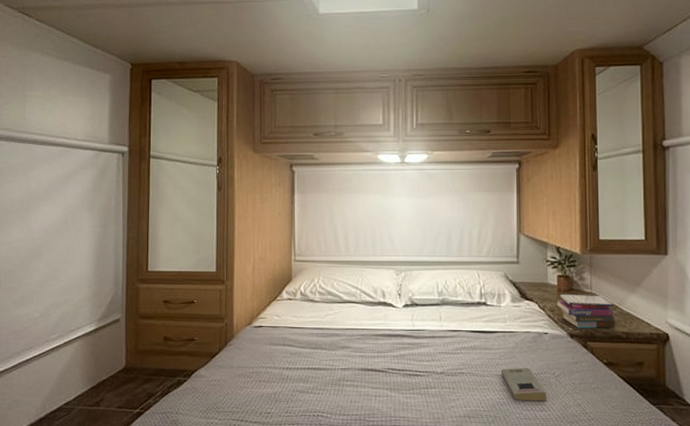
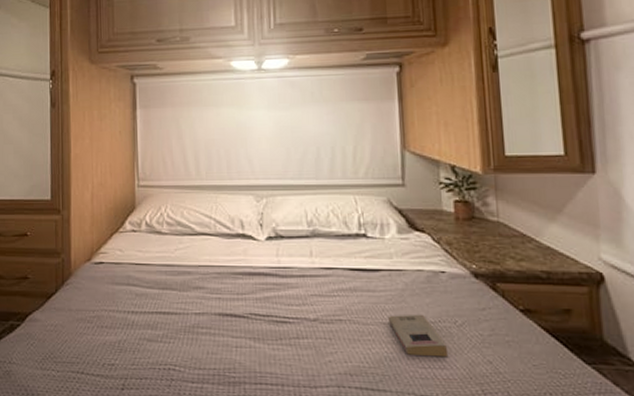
books: present [557,294,615,328] -> none [454,223,532,266]

